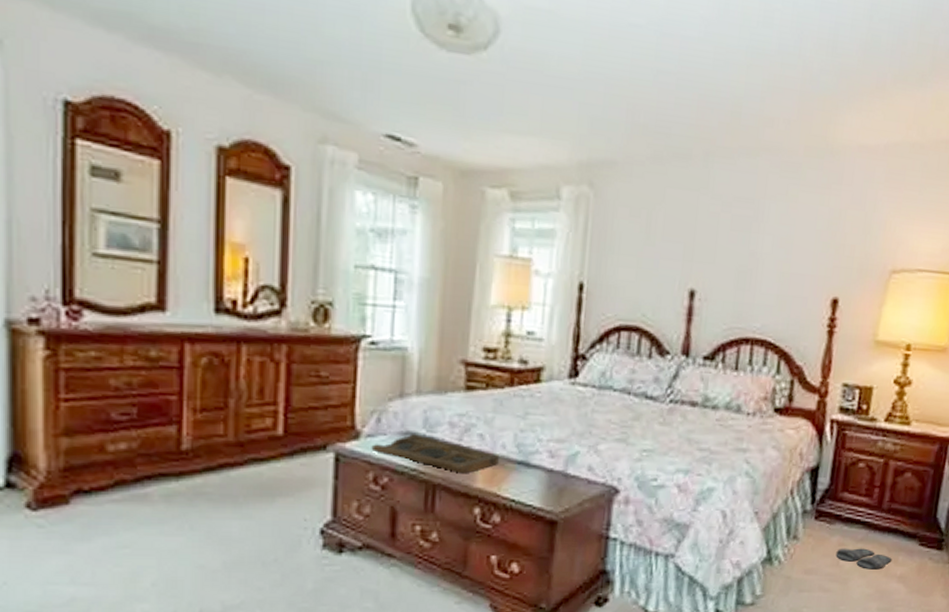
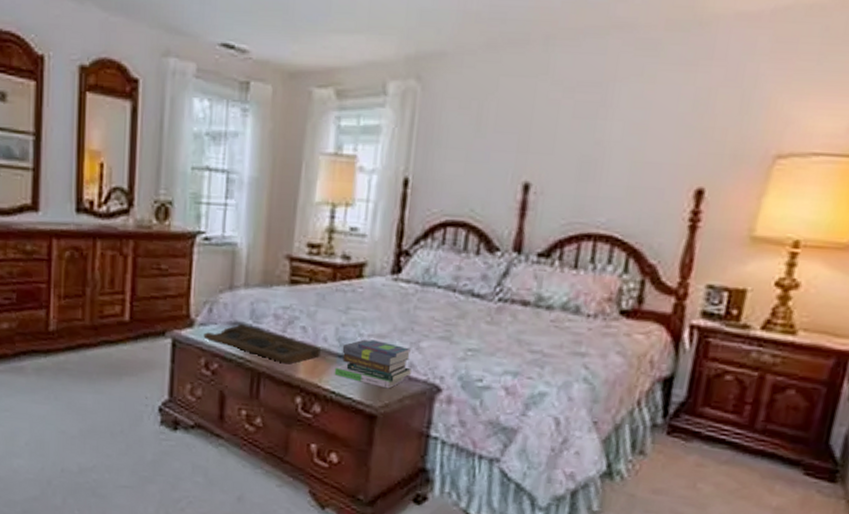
books: none [513,444,590,493] -> present [334,339,411,389]
slippers: present [836,548,892,570] -> none [692,469,766,498]

